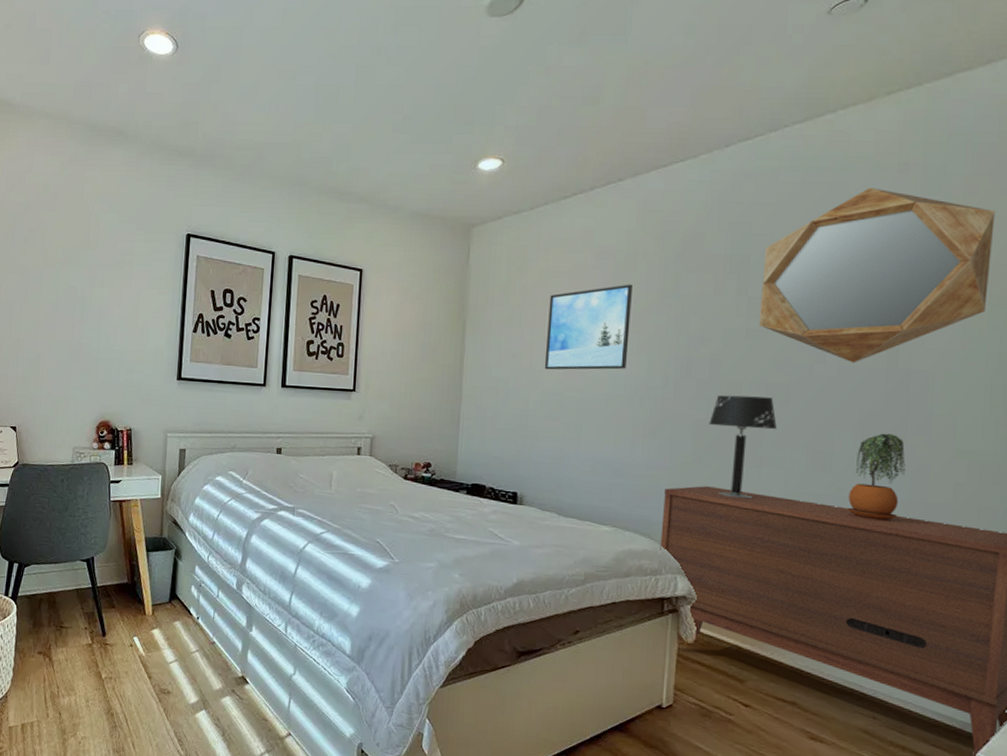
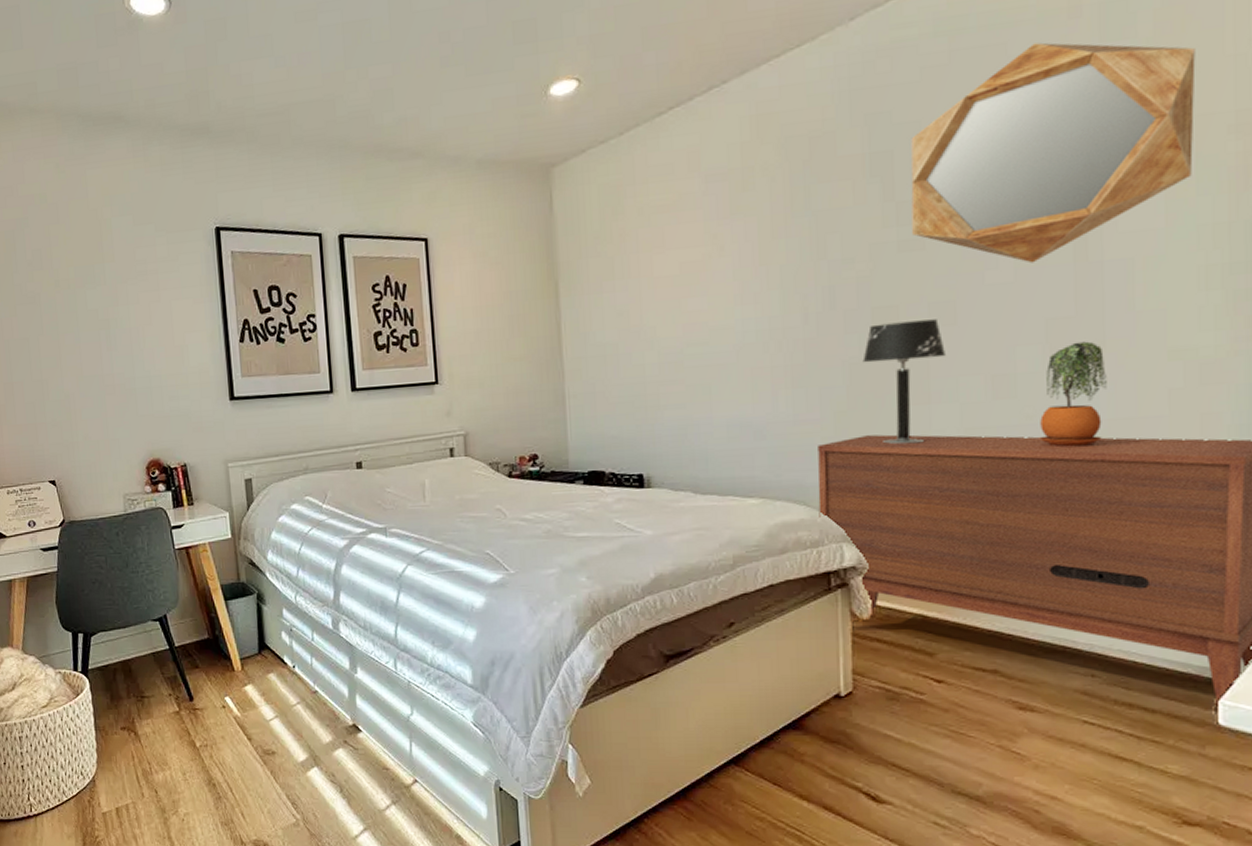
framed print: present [544,284,633,370] -> none [655,207,757,325]

